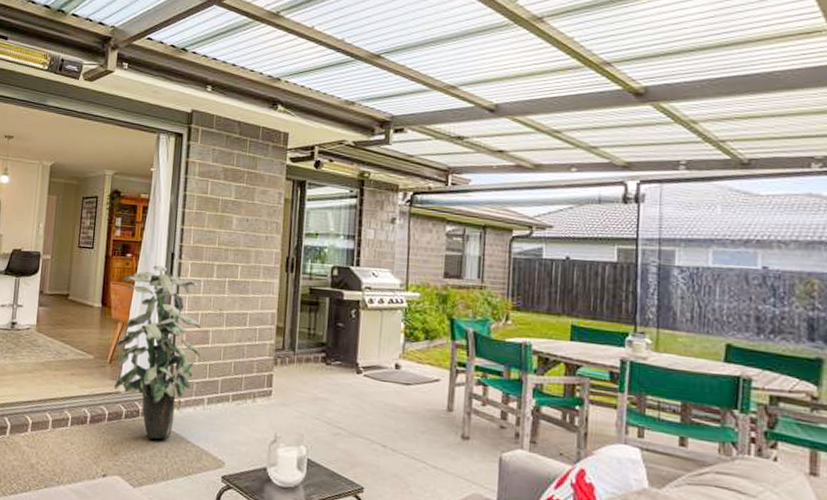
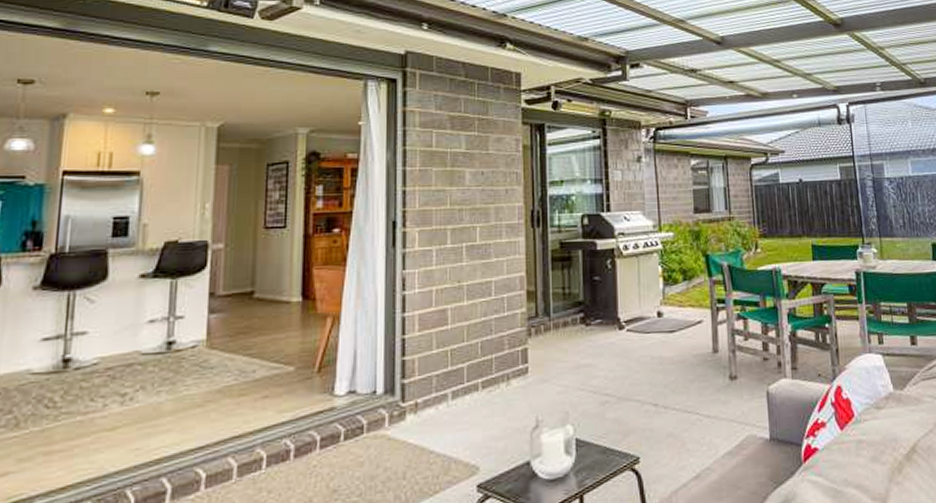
indoor plant: present [114,265,202,439] -> none [325,237,439,460]

